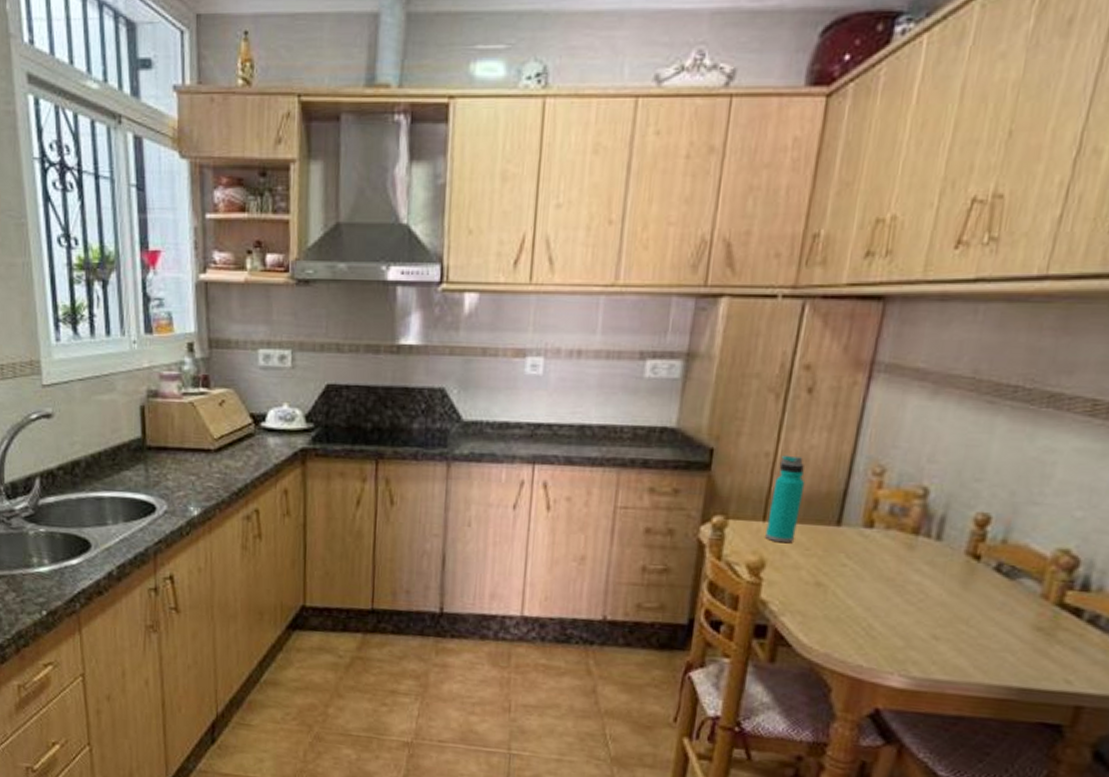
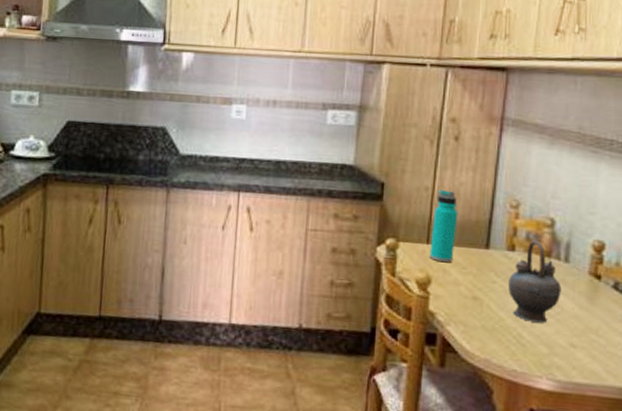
teapot: none [860,513,929,612] -> present [508,239,562,323]

